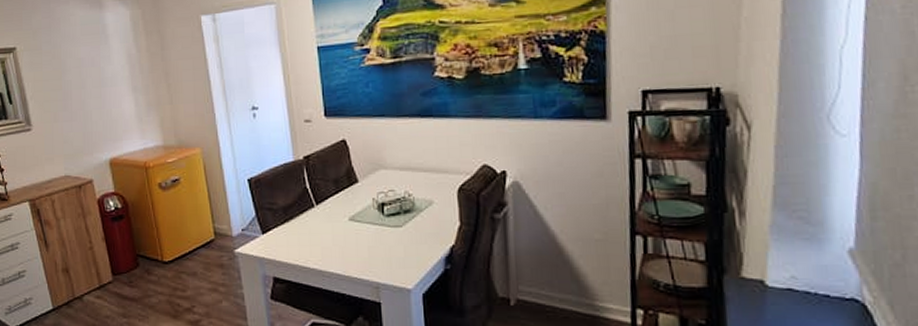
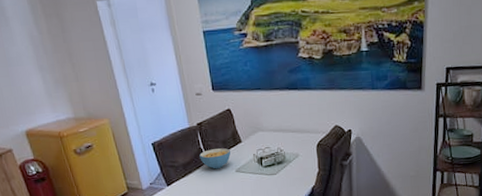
cereal bowl: none [304,189,343,216] -> present [199,148,231,169]

